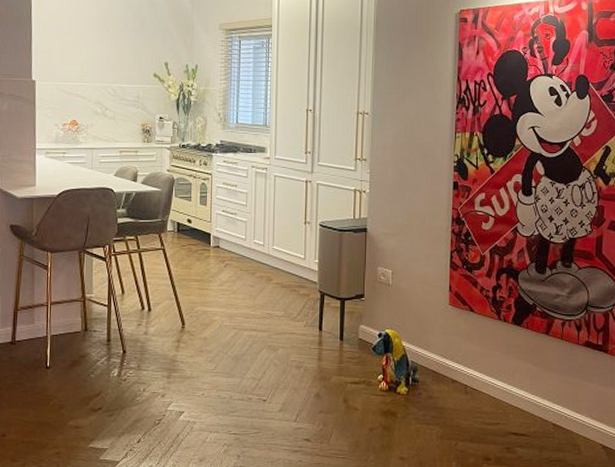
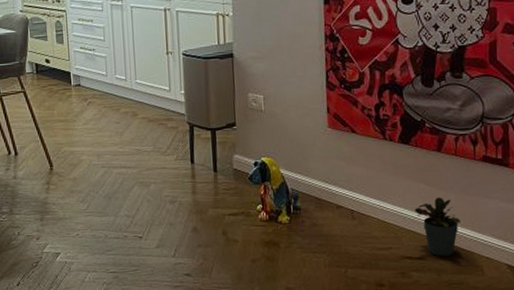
potted plant: none [522,377,562,434] -> present [414,197,460,257]

